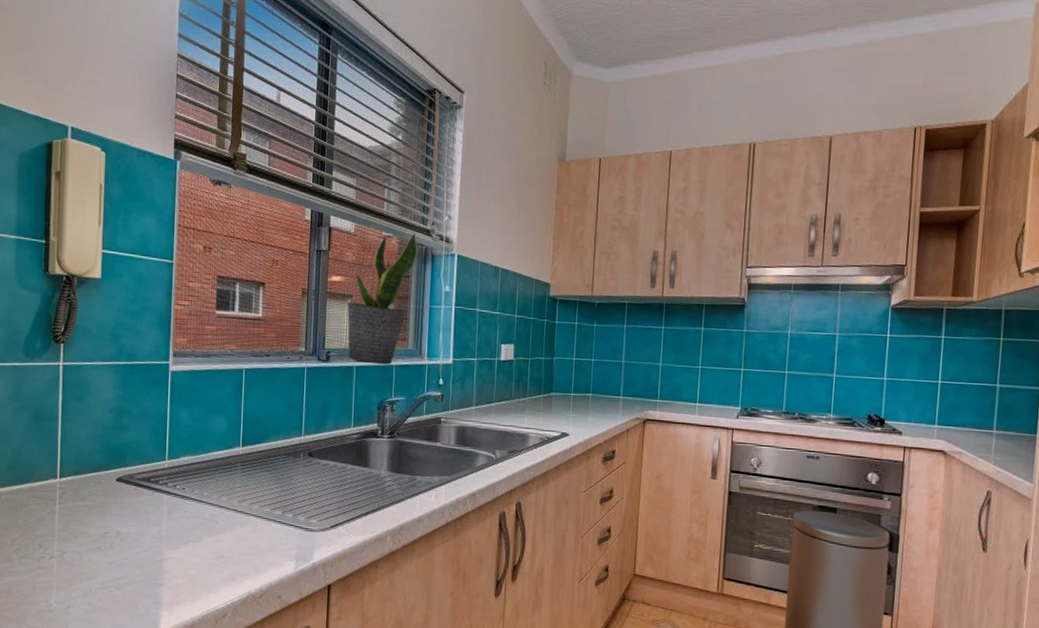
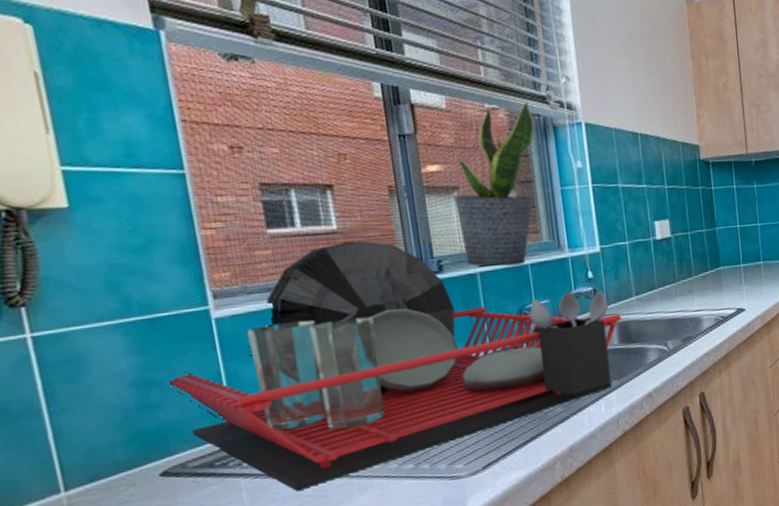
dish rack: none [133,327,461,514] -> present [166,240,622,492]

